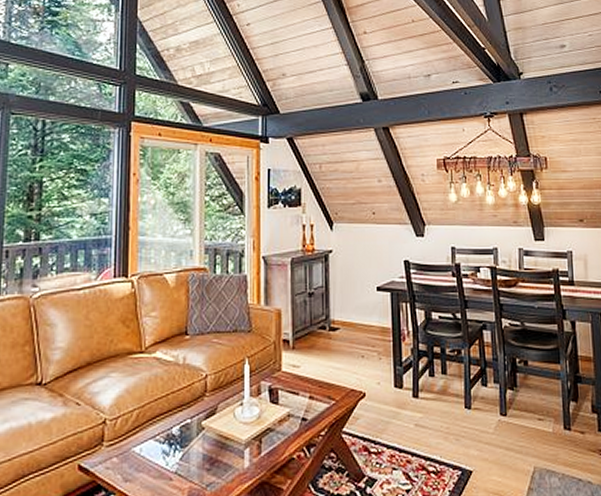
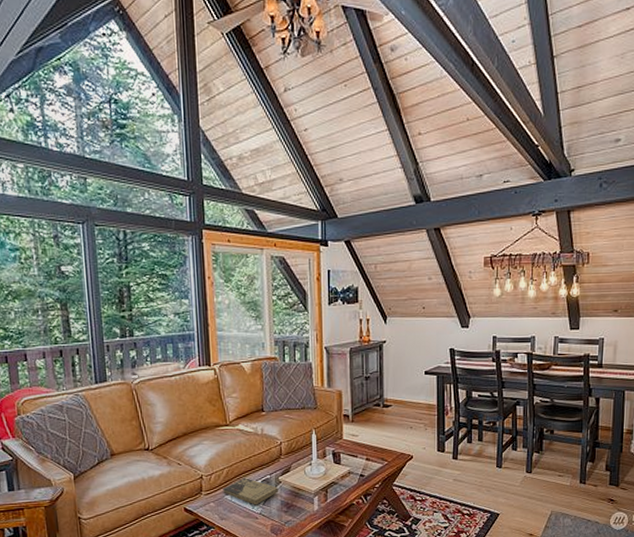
book: none [130,422,201,461] -> present [223,478,279,505]

